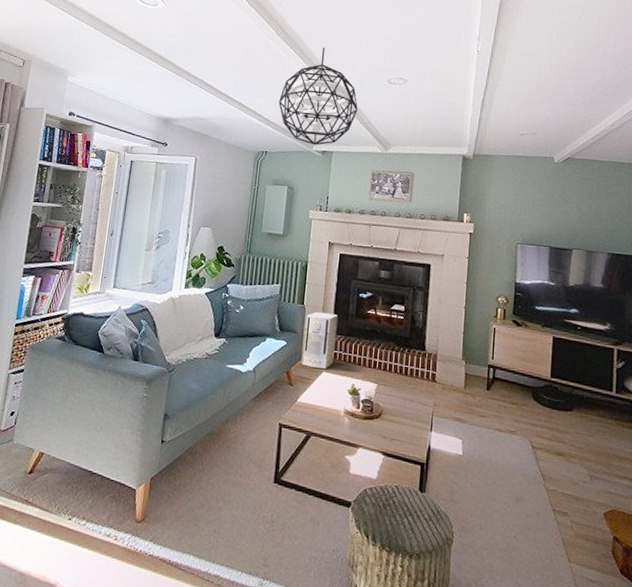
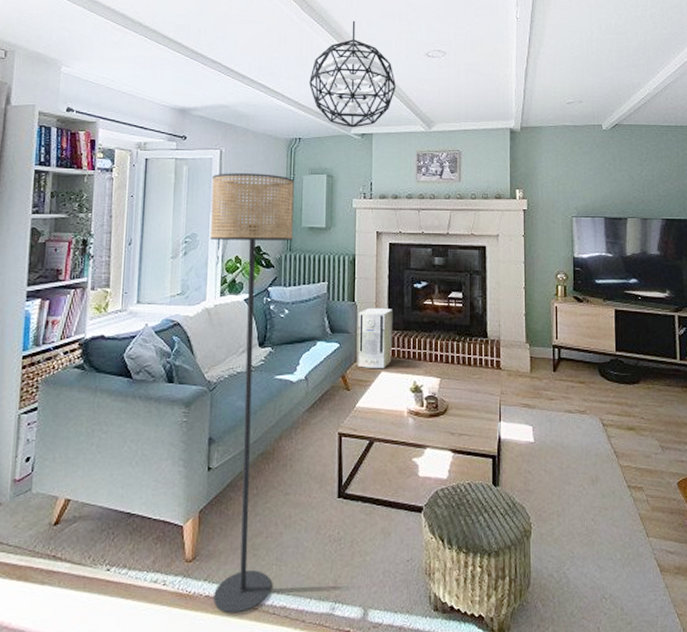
floor lamp: none [156,178,258,576] -> present [210,173,294,614]

